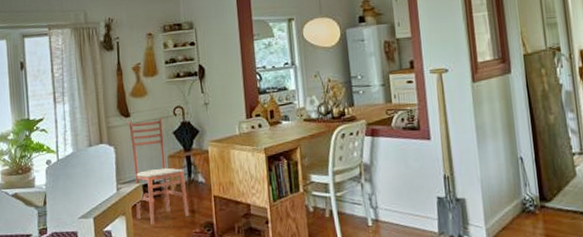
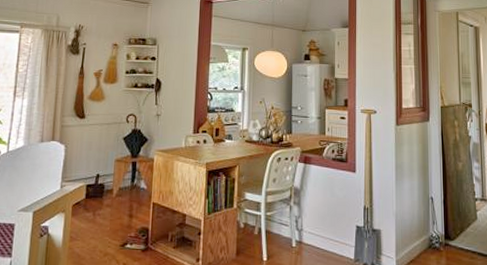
dining chair: present [127,118,189,225] -> none [76,122,129,225]

